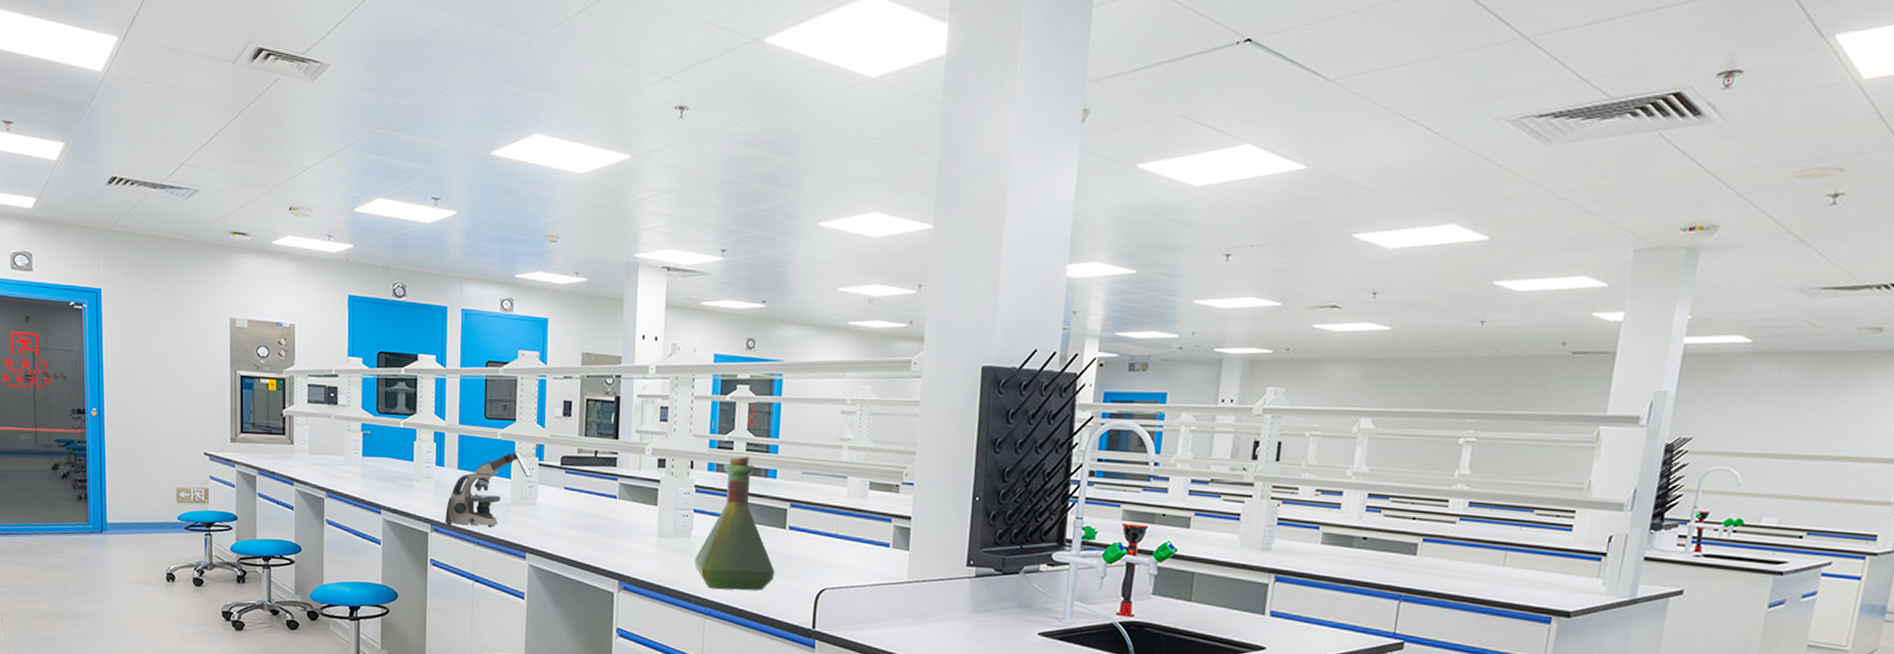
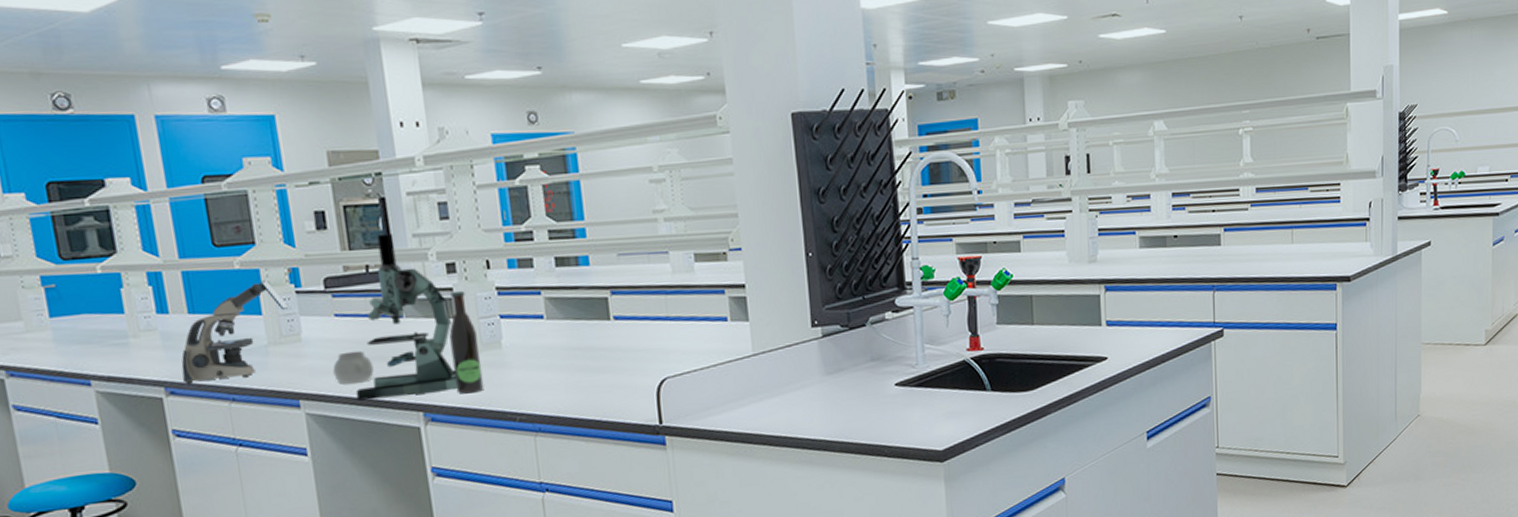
jar: none [555,519,587,547] -> present [332,350,374,384]
microscope: none [569,427,654,567] -> present [355,233,458,401]
bottle: none [648,483,673,572] -> present [449,290,484,394]
flask: present [694,456,775,591] -> none [510,245,607,402]

